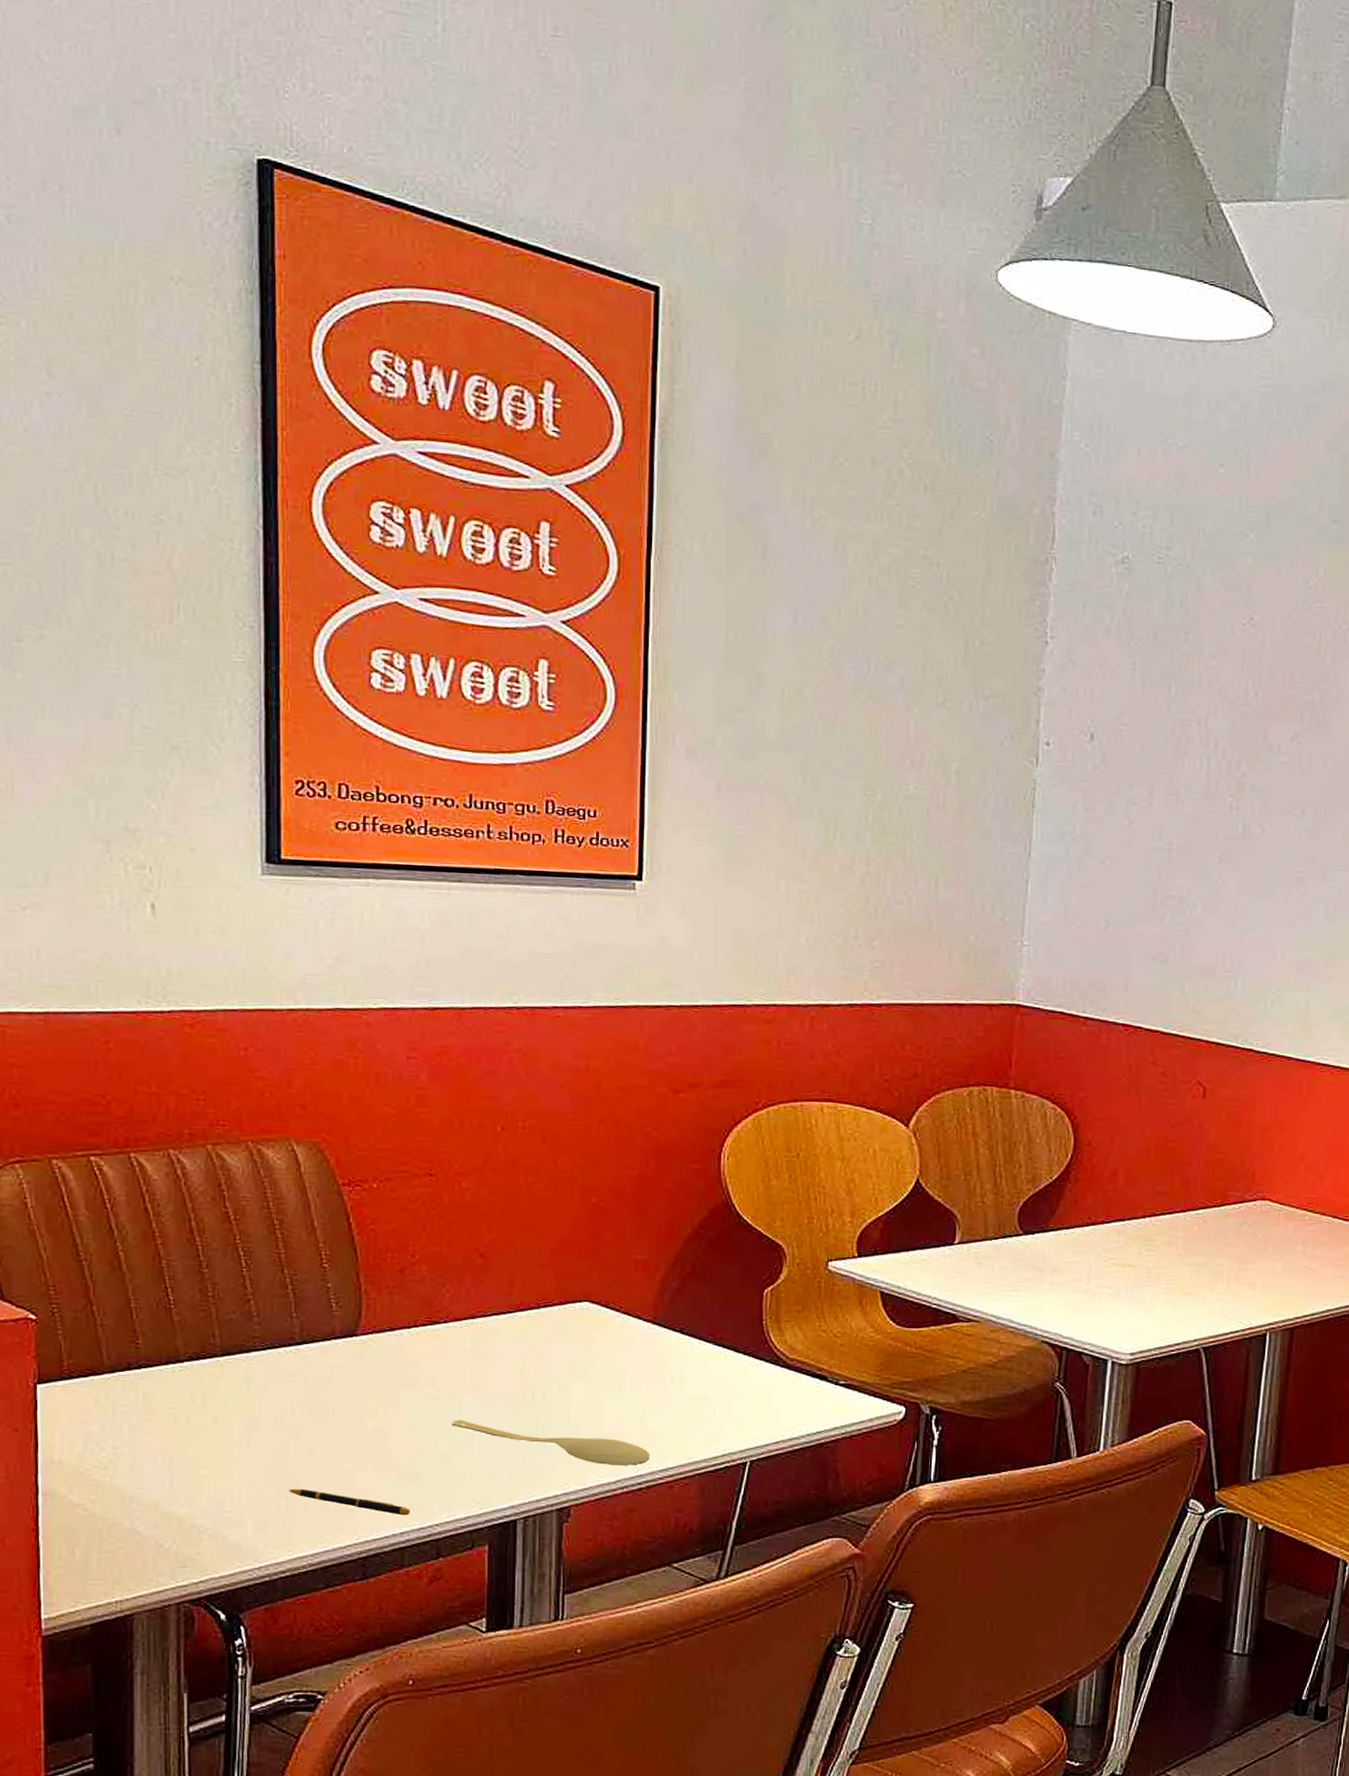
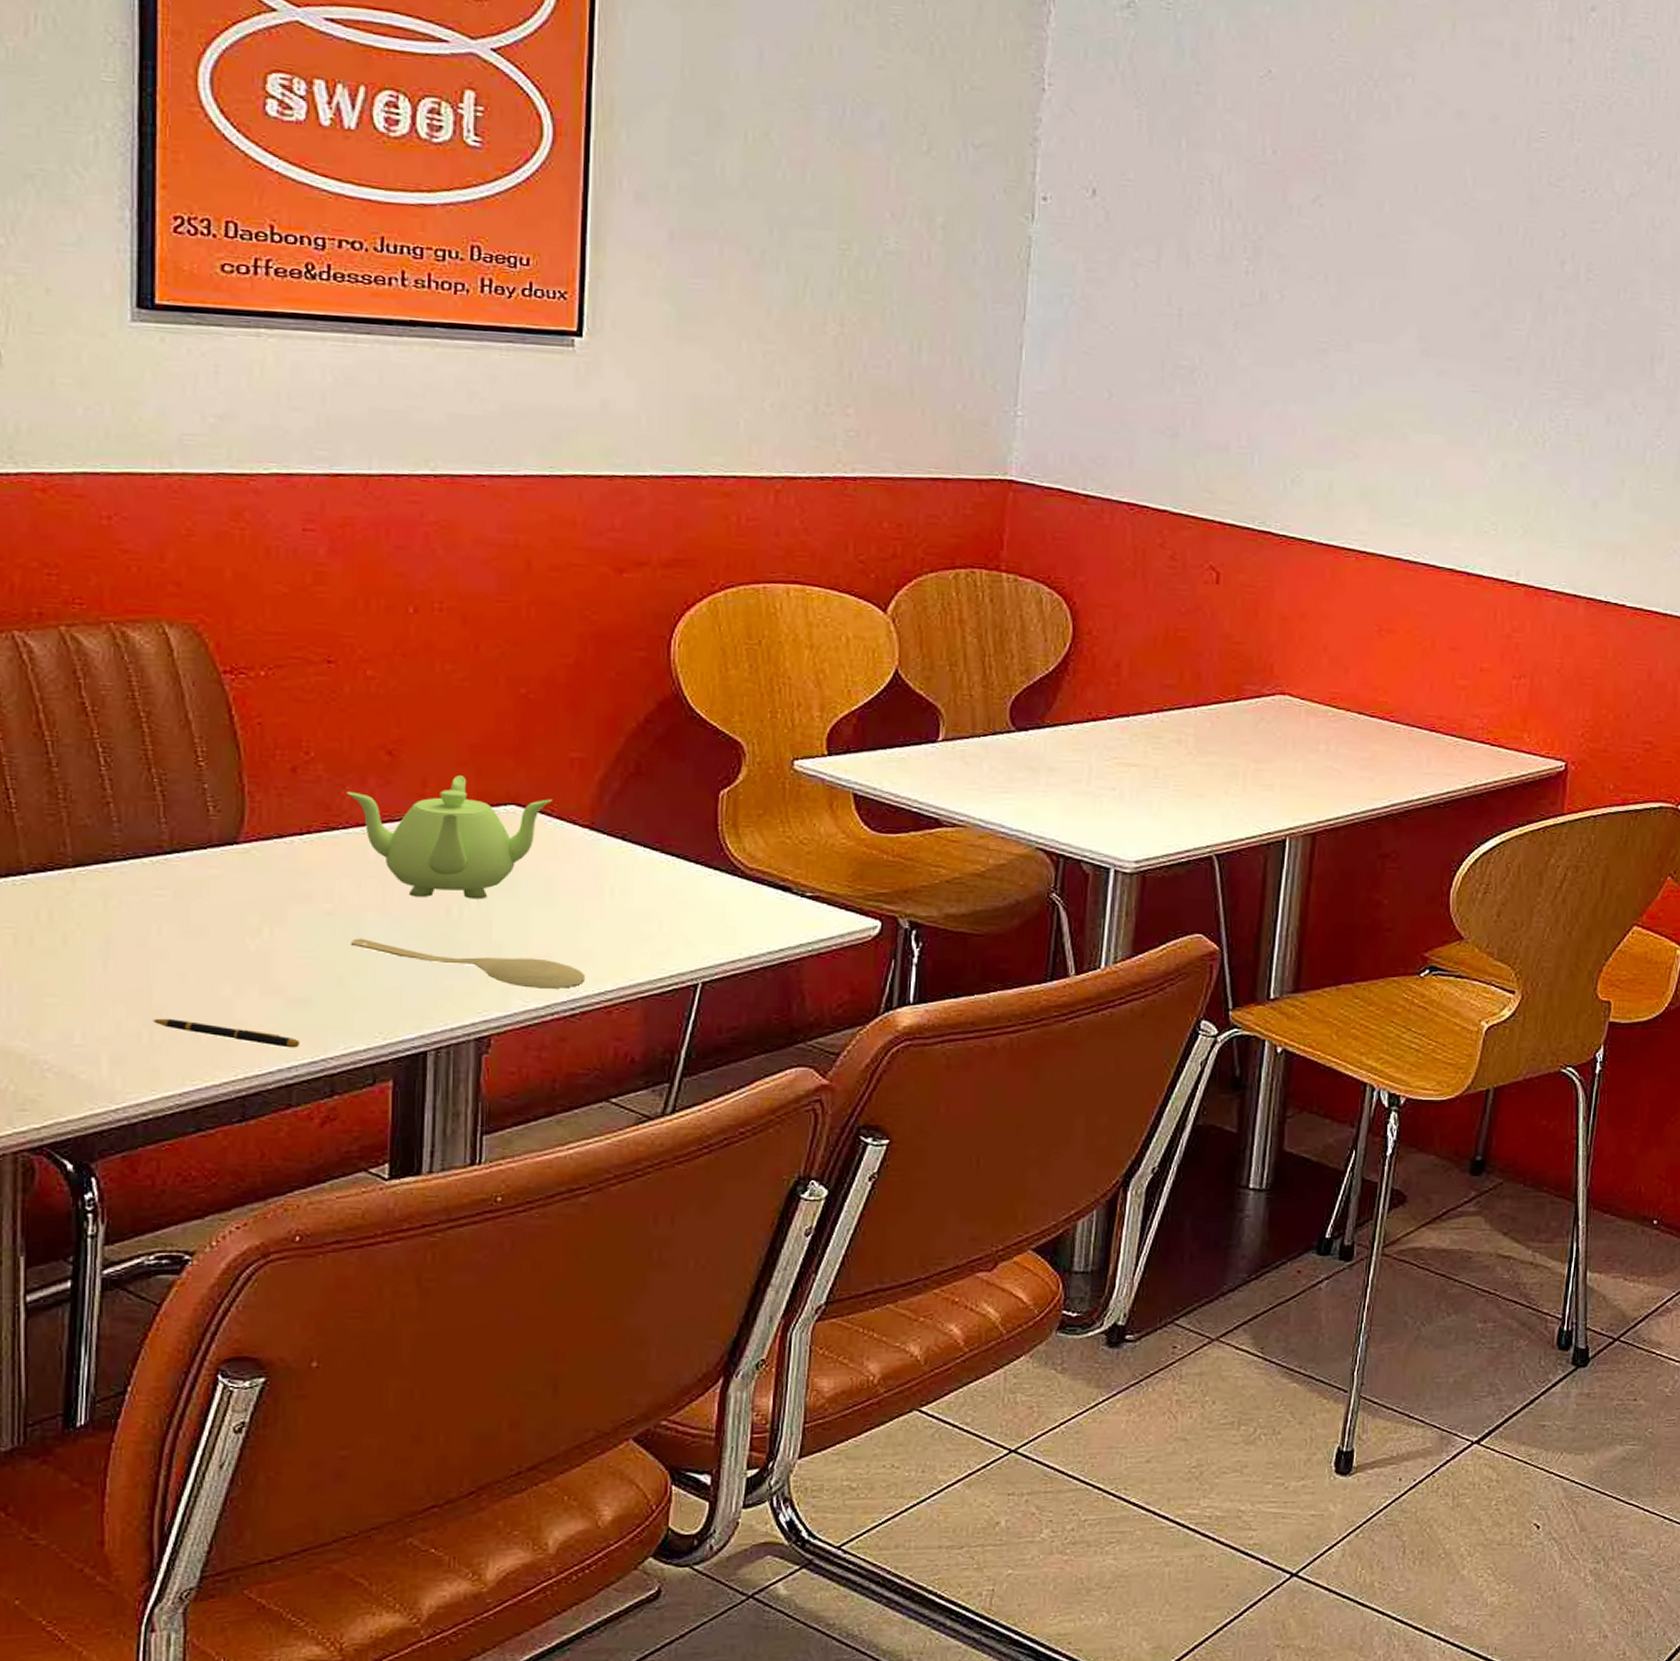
teapot: none [446,1276,620,1386] -> present [346,775,552,900]

